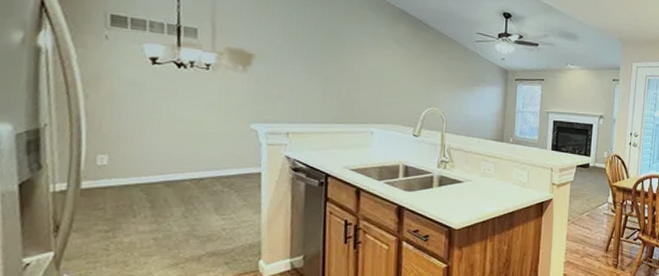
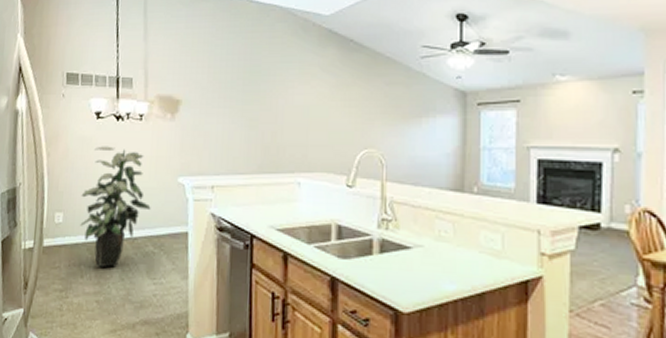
indoor plant: none [131,91,219,206] -> present [80,146,151,268]

